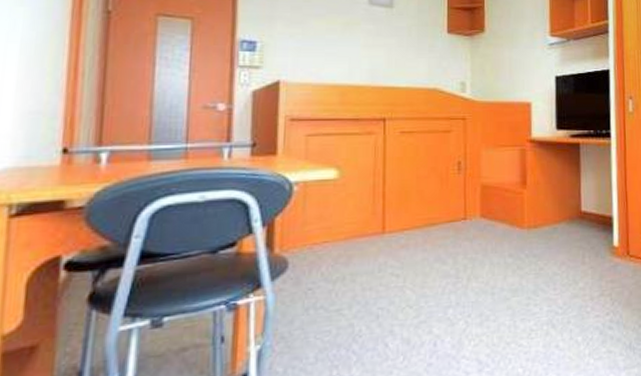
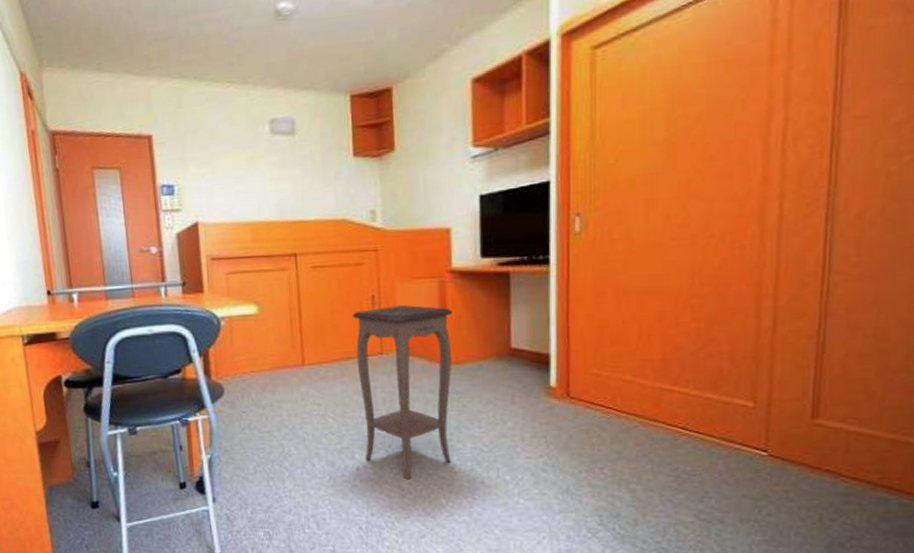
accent table: none [437,170,531,352] -> present [352,304,452,480]

